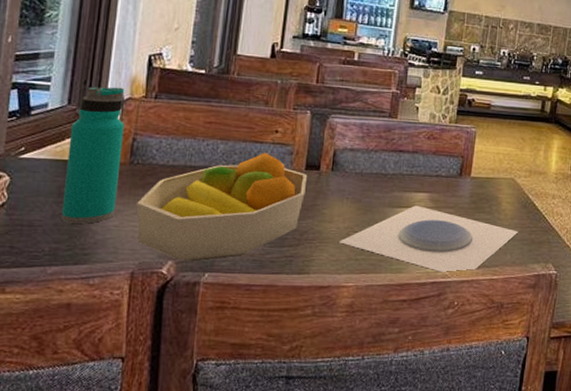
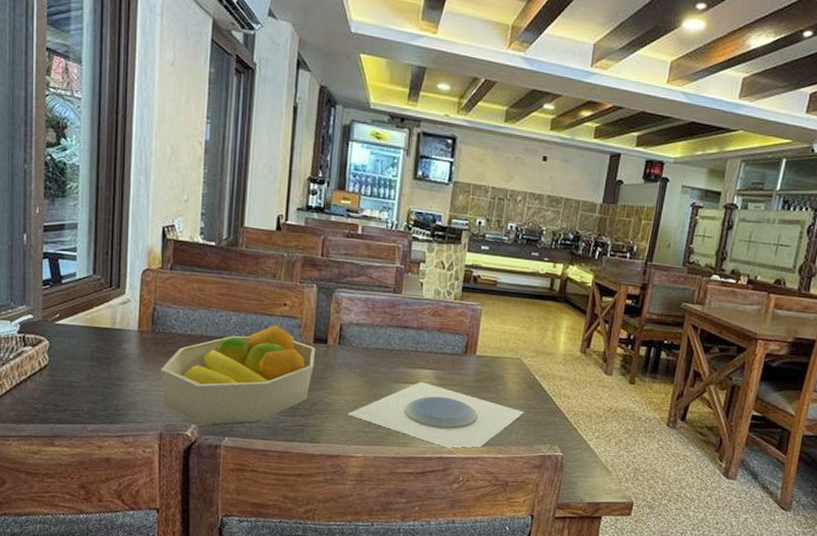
water bottle: present [60,86,126,224] -> none [95,257,145,387]

